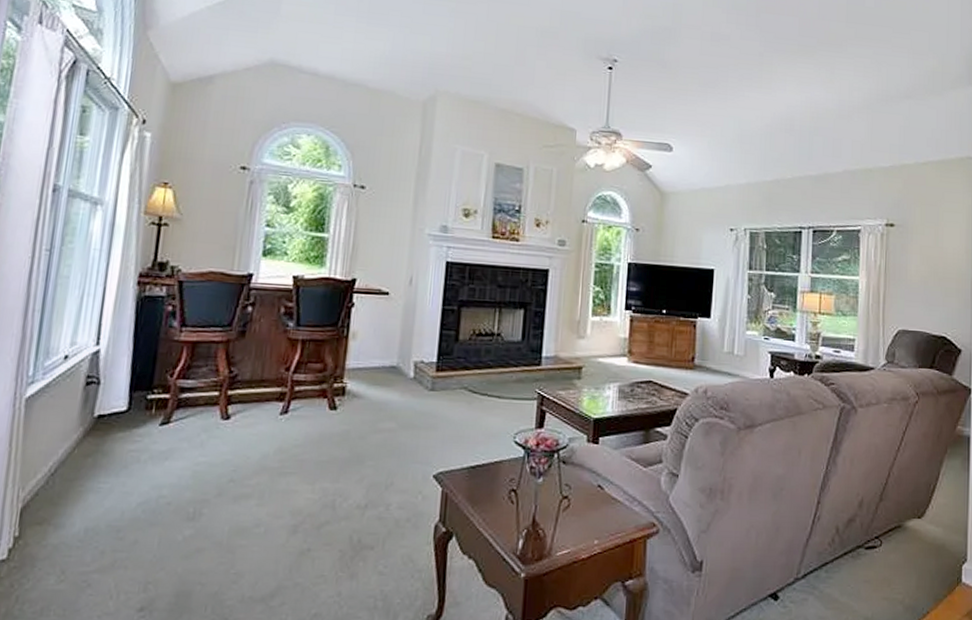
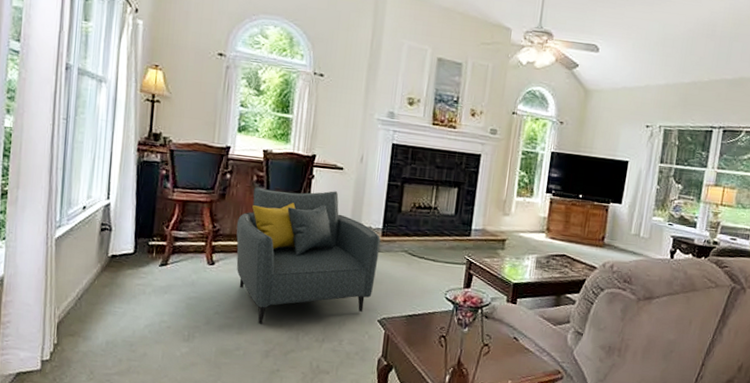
armchair: none [257,320,435,491] -> present [236,187,381,324]

